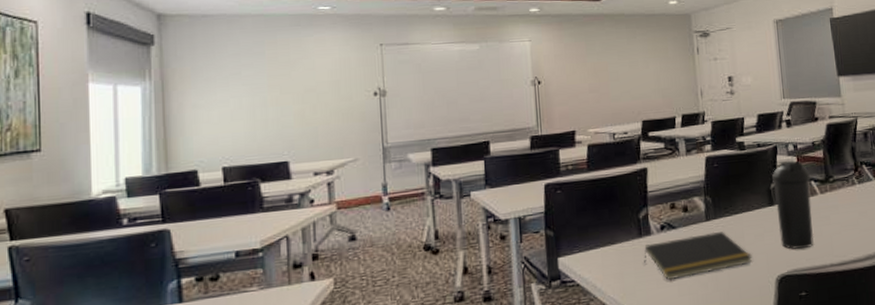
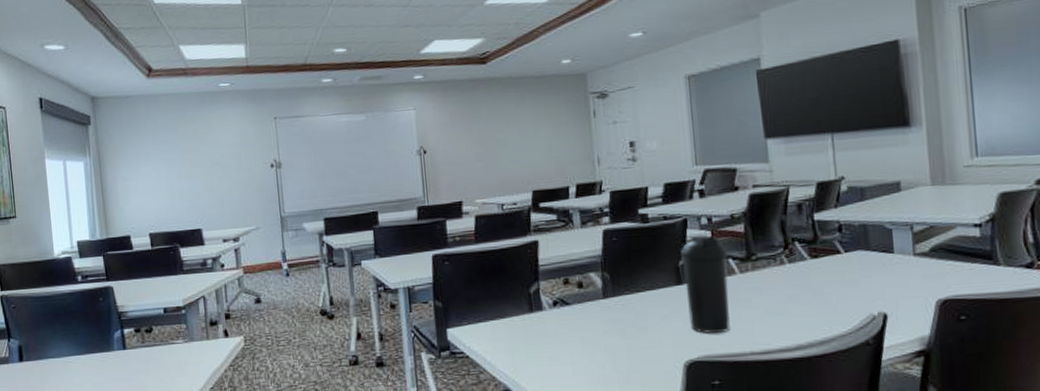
notepad: present [644,231,753,280] -> none [535,310,657,357]

